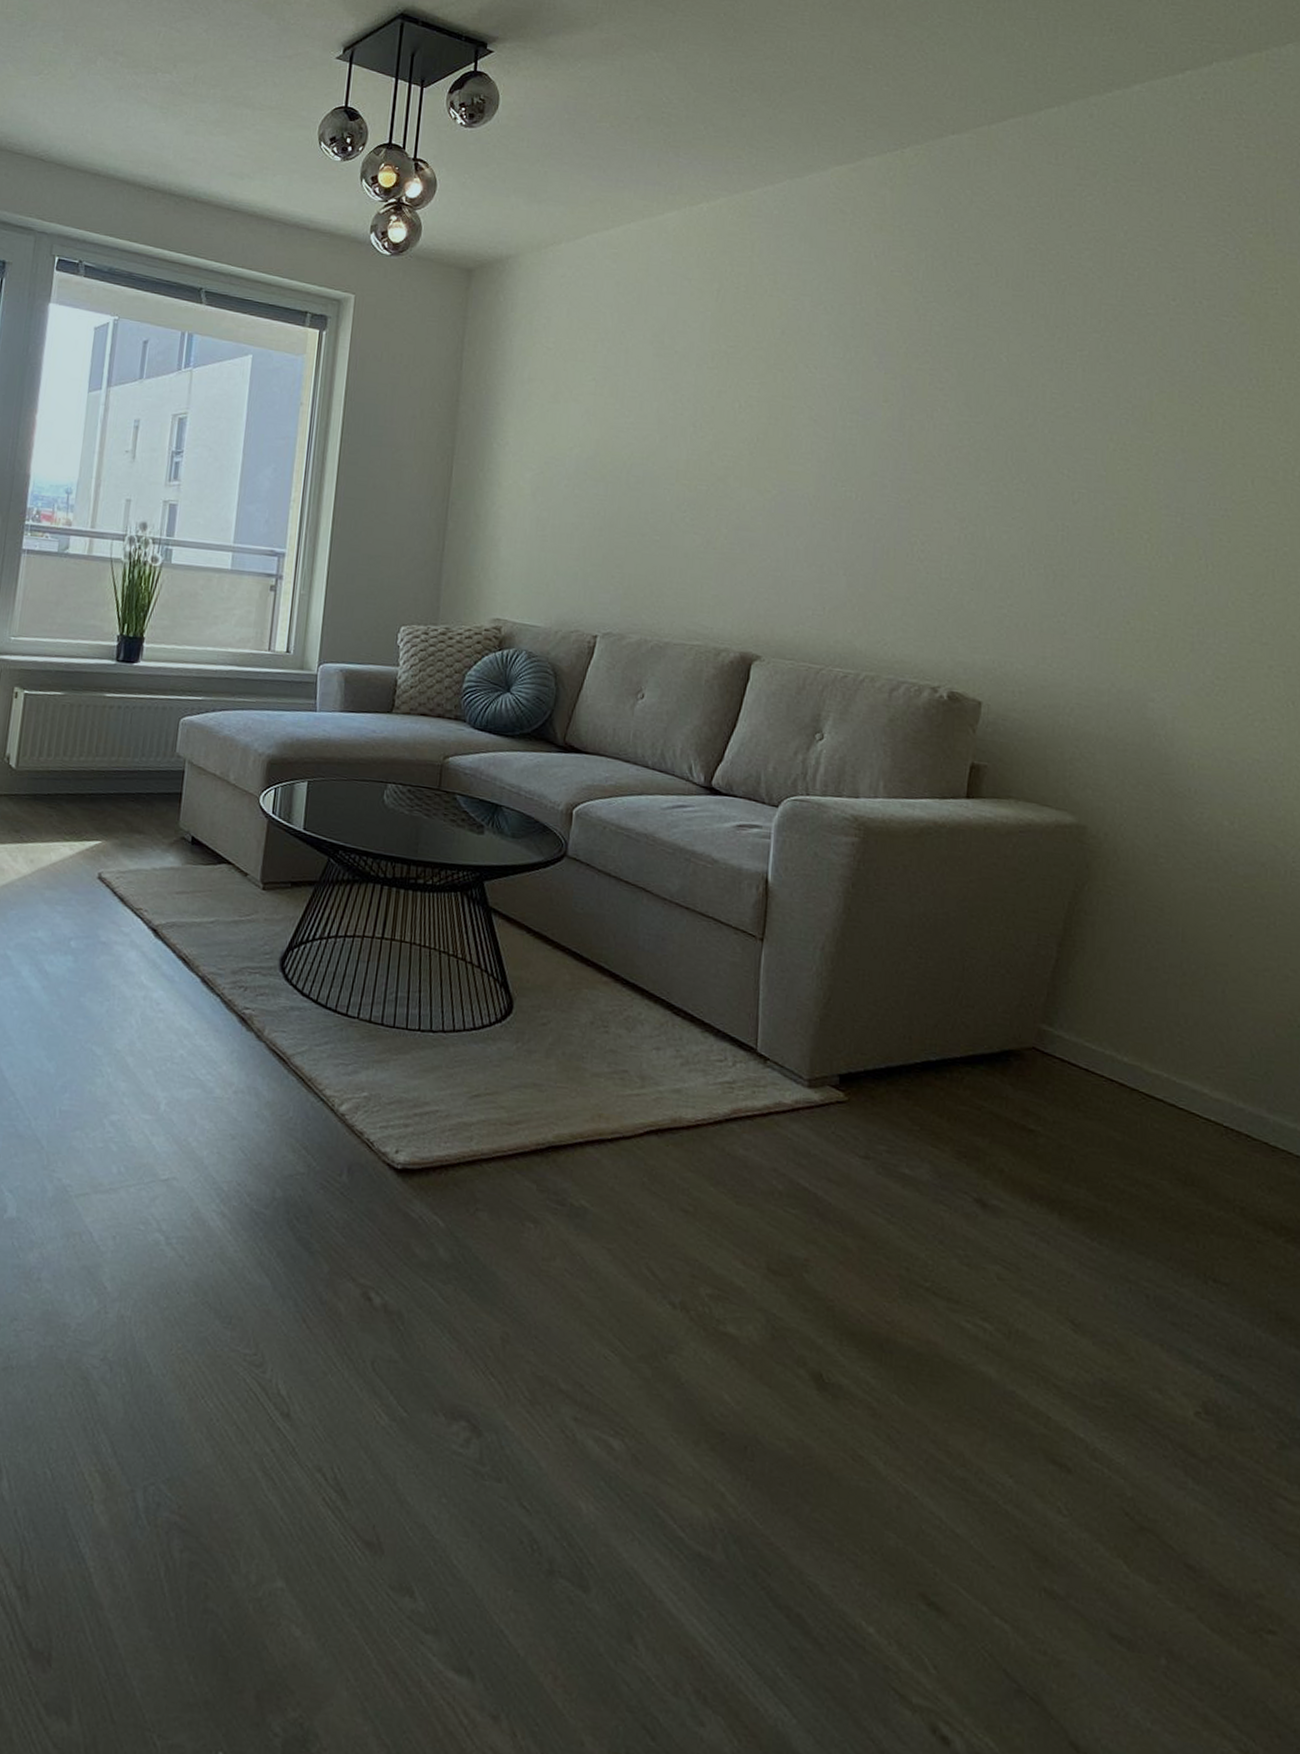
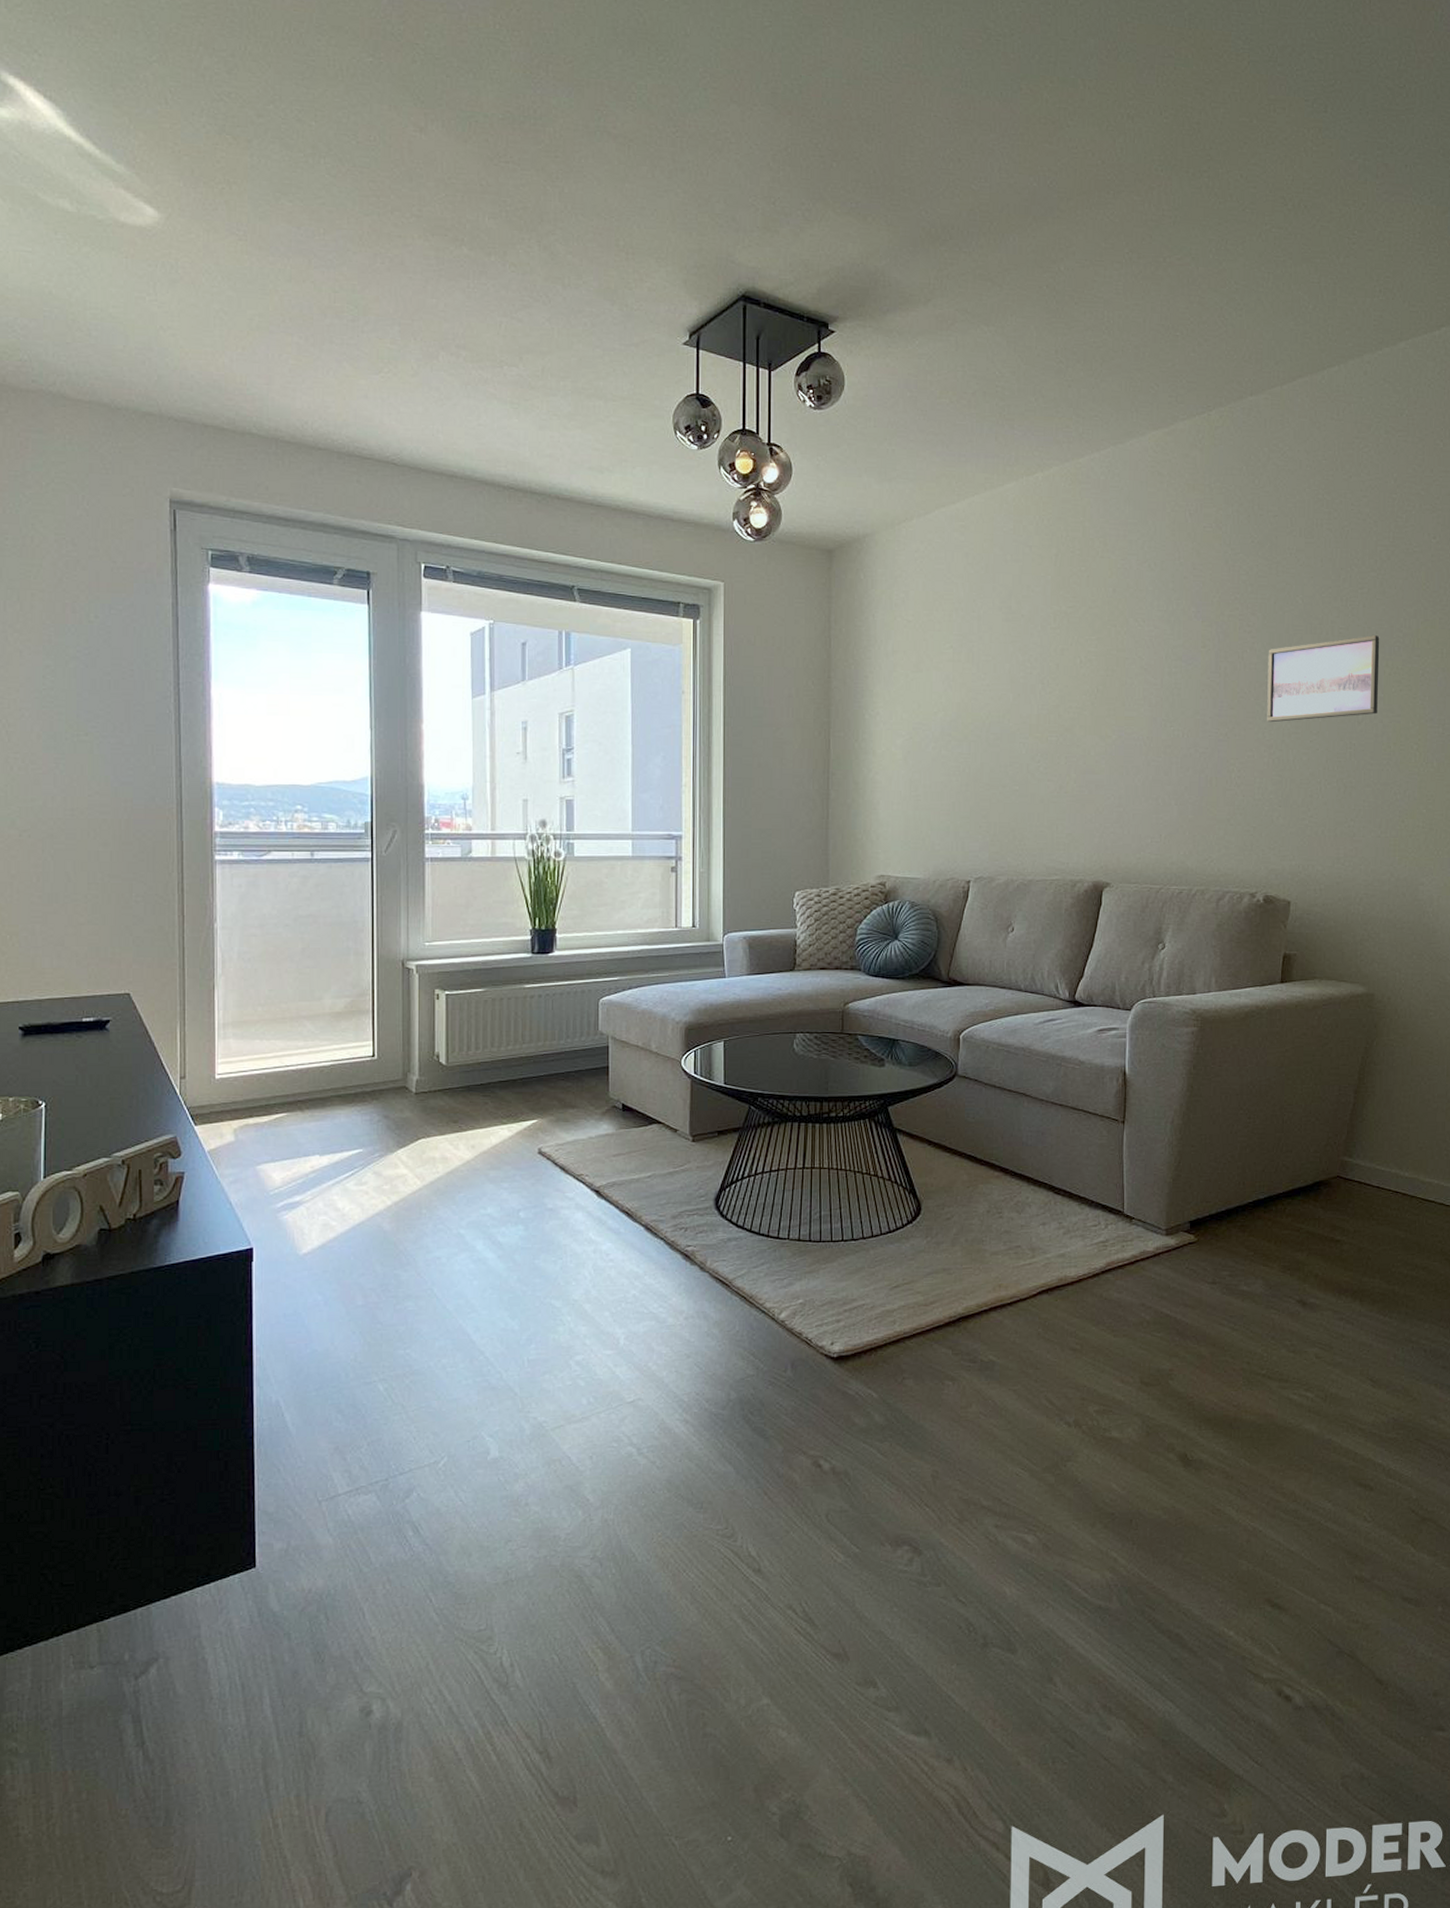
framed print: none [959,404,1103,495] -> present [1267,635,1380,723]

